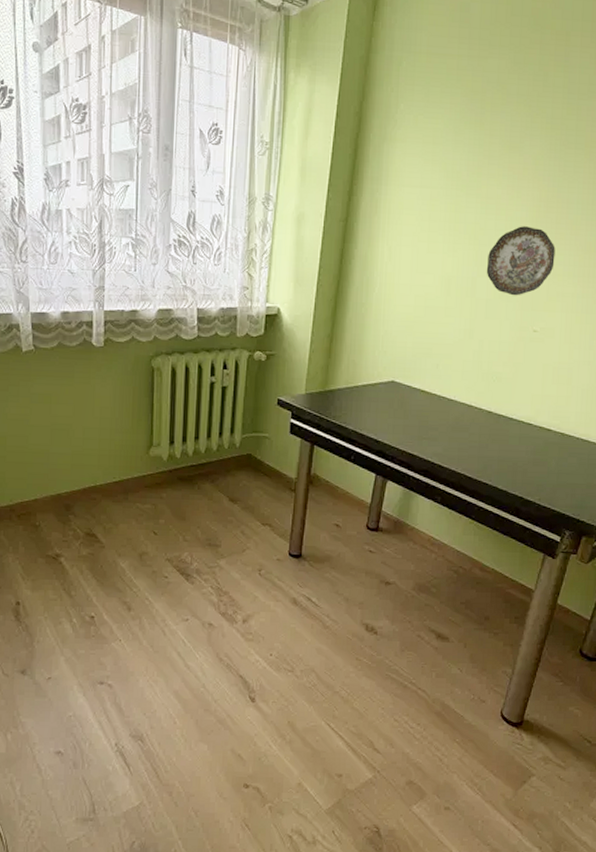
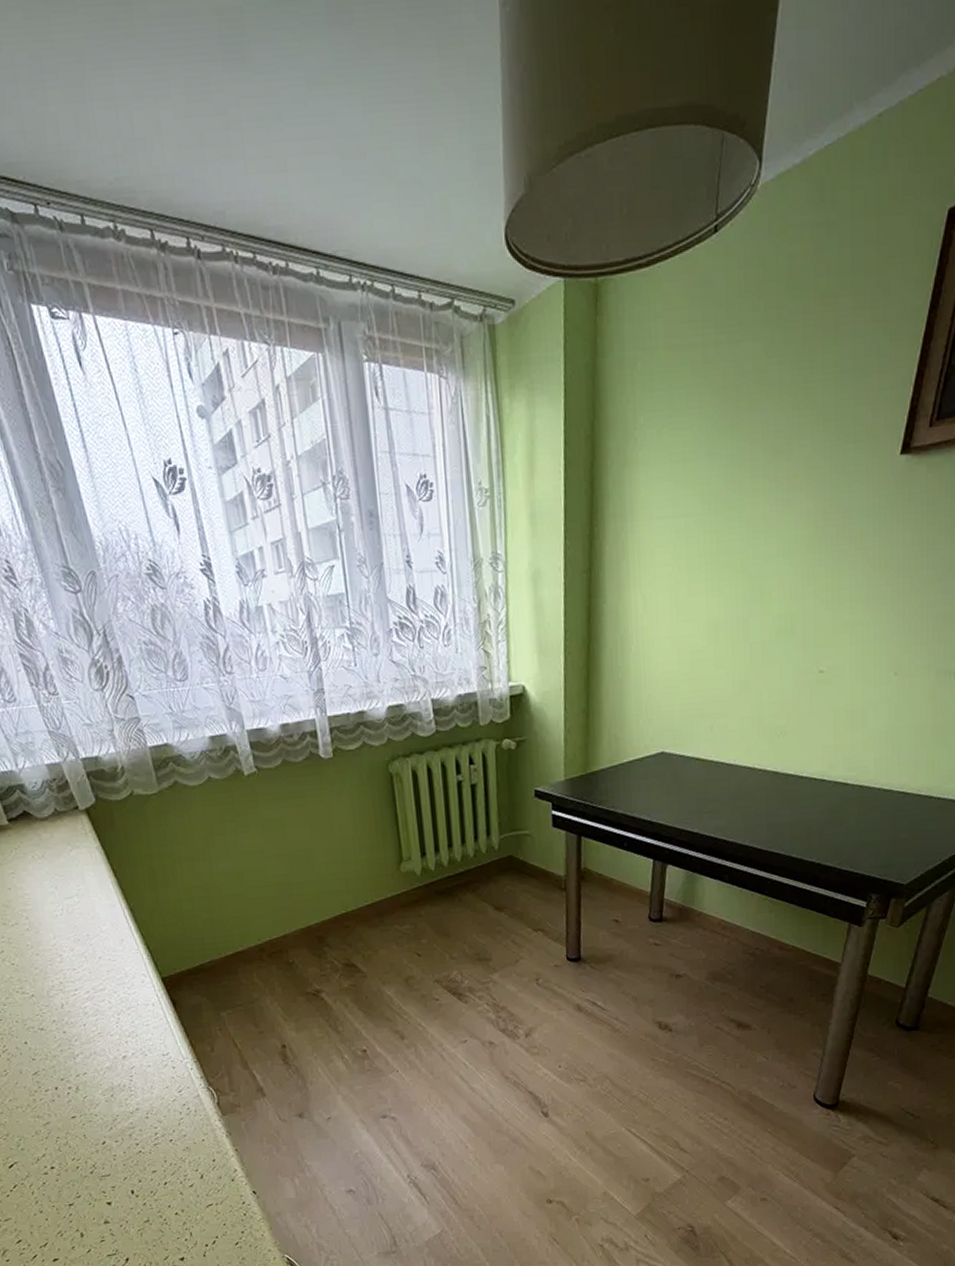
decorative plate: present [486,226,555,296] -> none [758,547,839,634]

